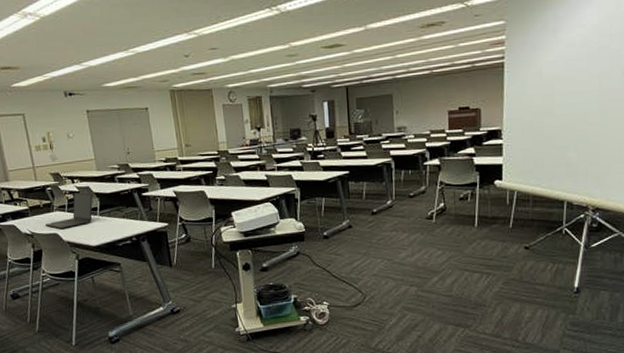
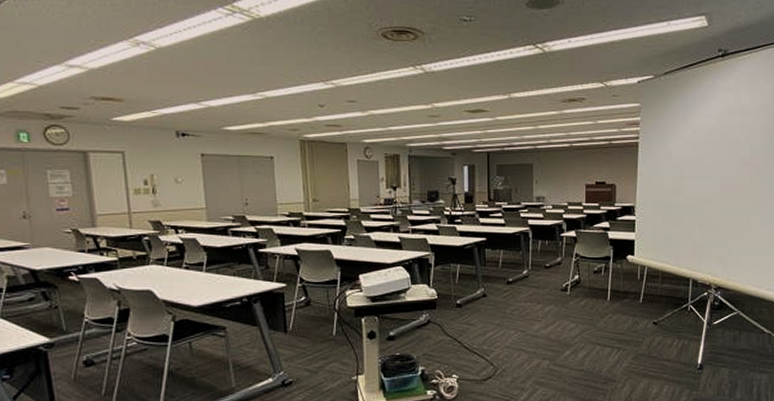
laptop: present [45,192,93,230] -> none [136,244,199,286]

